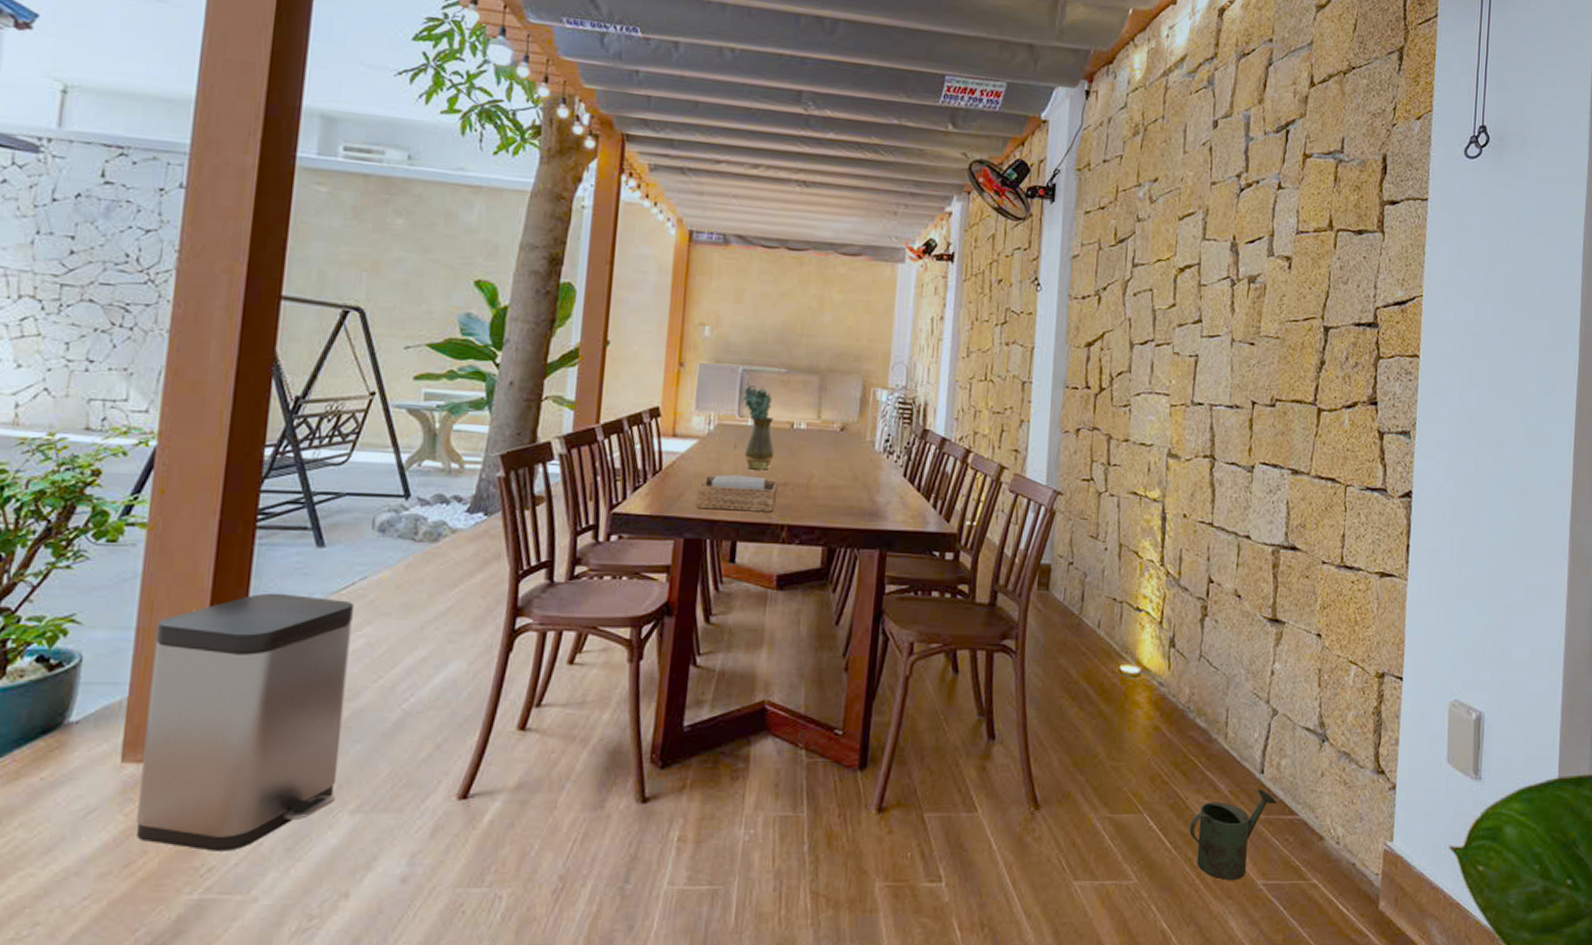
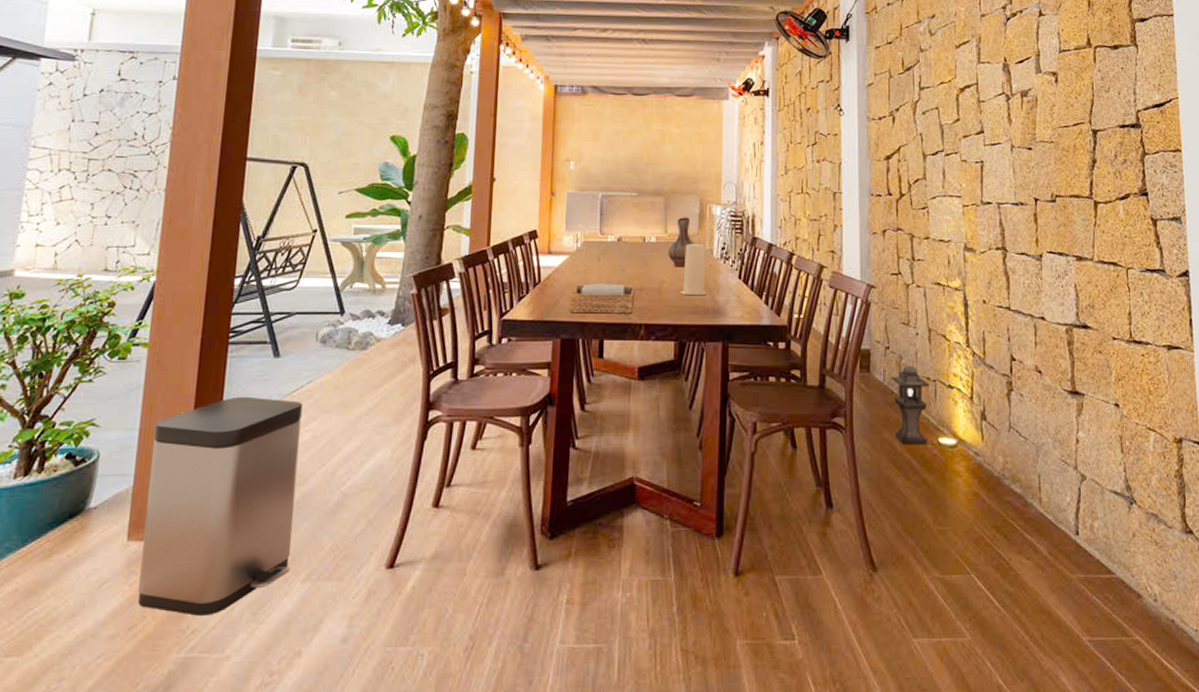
vase: present [742,382,775,470] -> none [603,206,631,278]
pitcher: none [820,401,854,461] -> present [668,217,695,267]
candle: none [832,432,867,495] -> present [680,243,708,296]
lantern: none [1071,585,1116,672] -> present [891,366,930,444]
watering can: present [1189,789,1277,880] -> none [1015,549,1094,637]

